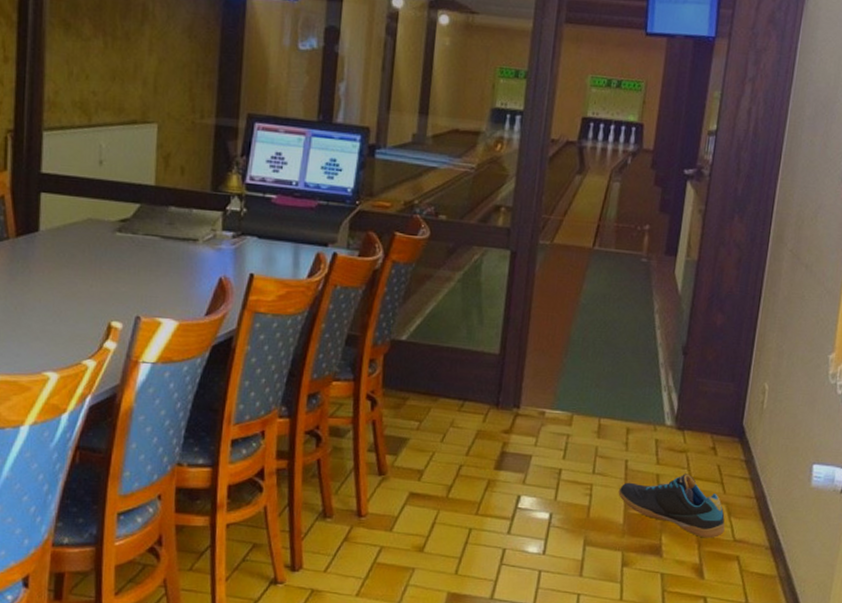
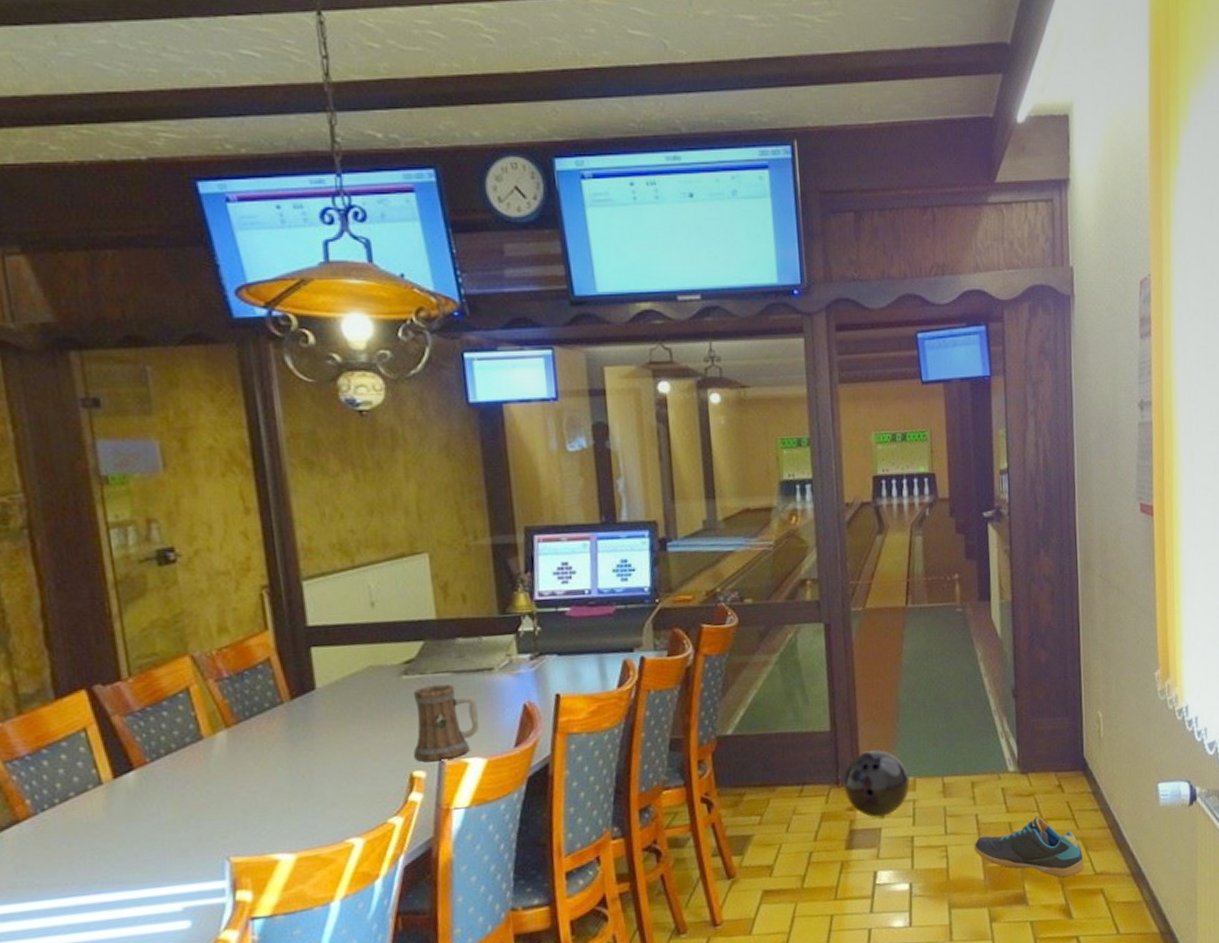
beer mug: none [115,245,179,316] -> present [413,684,480,762]
bowling ball: none [502,380,568,445] -> present [843,750,910,818]

